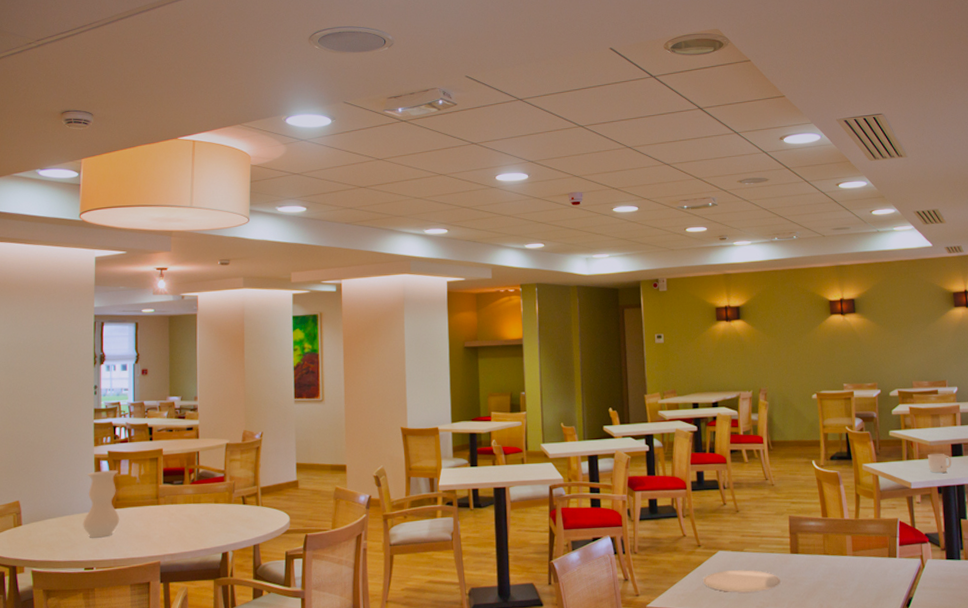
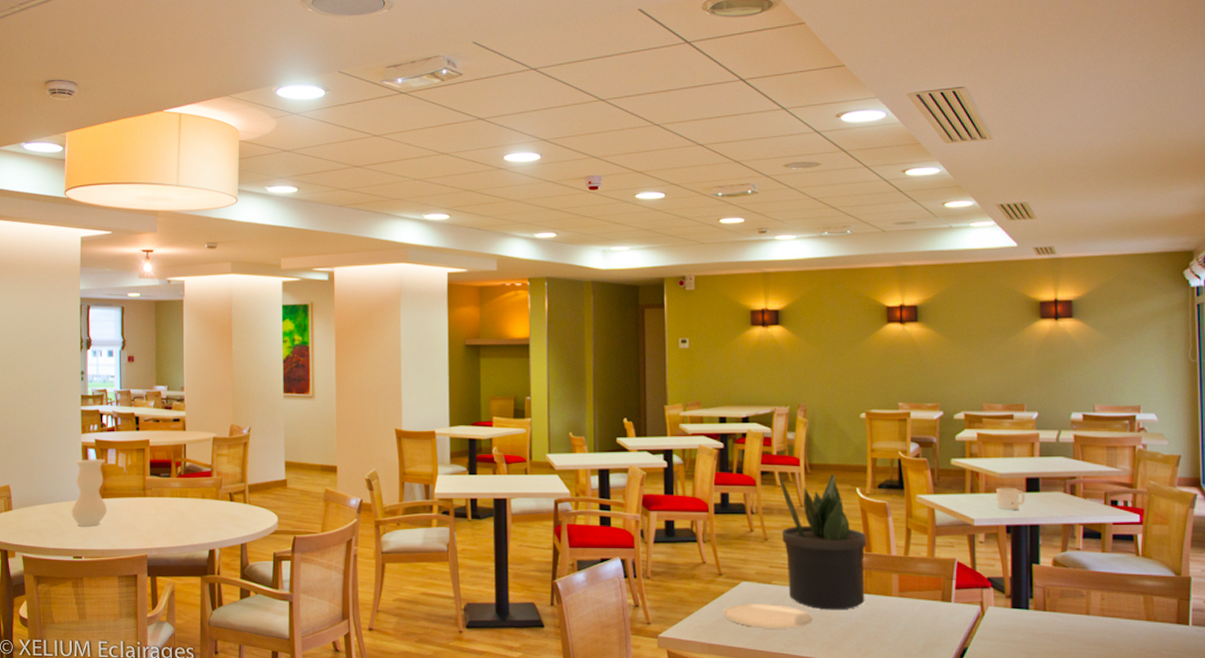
planter: none [745,449,825,572] -> present [778,472,867,610]

